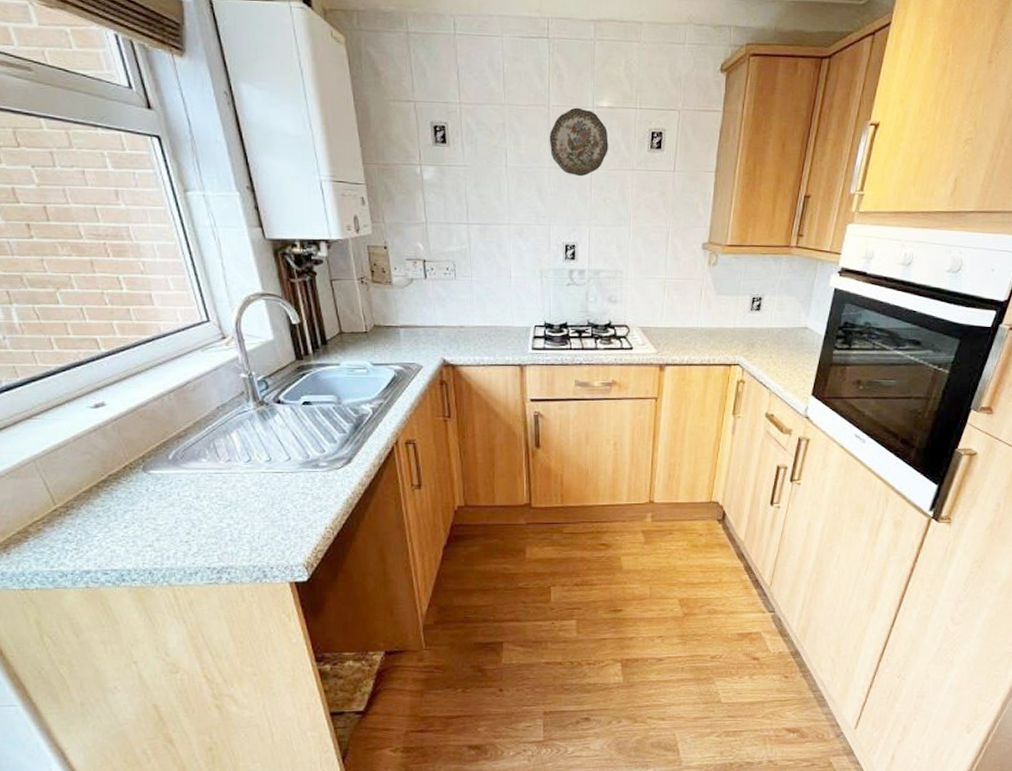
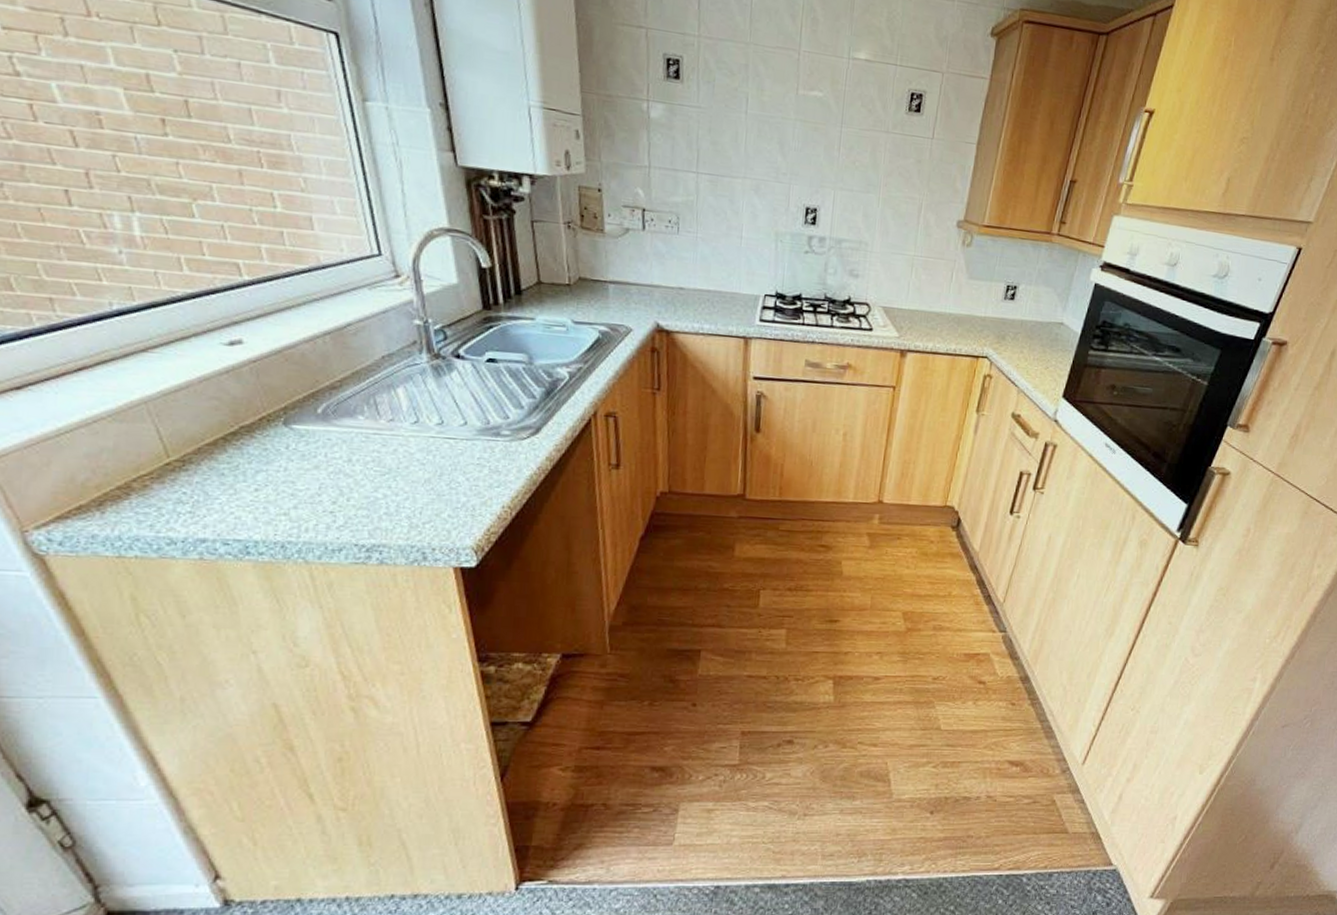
decorative plate: present [549,107,609,177] -> none [796,56,863,134]

